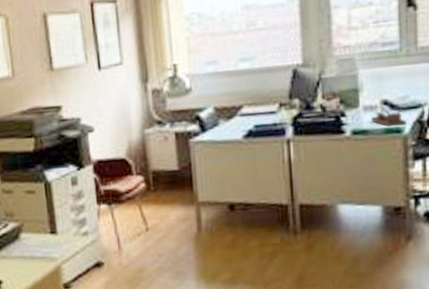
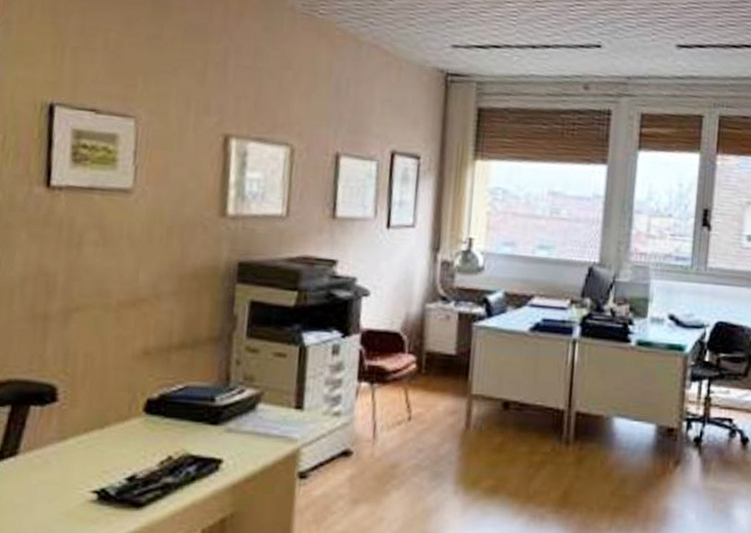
desk organizer: present [370,100,407,128] -> none [656,314,689,344]

